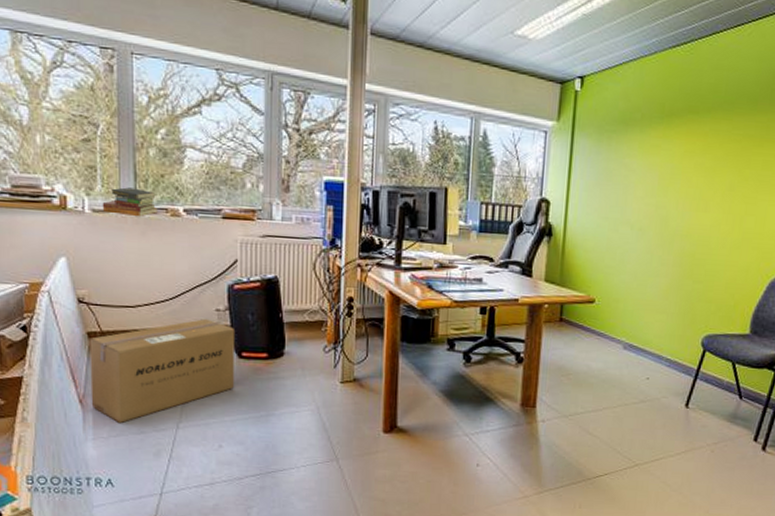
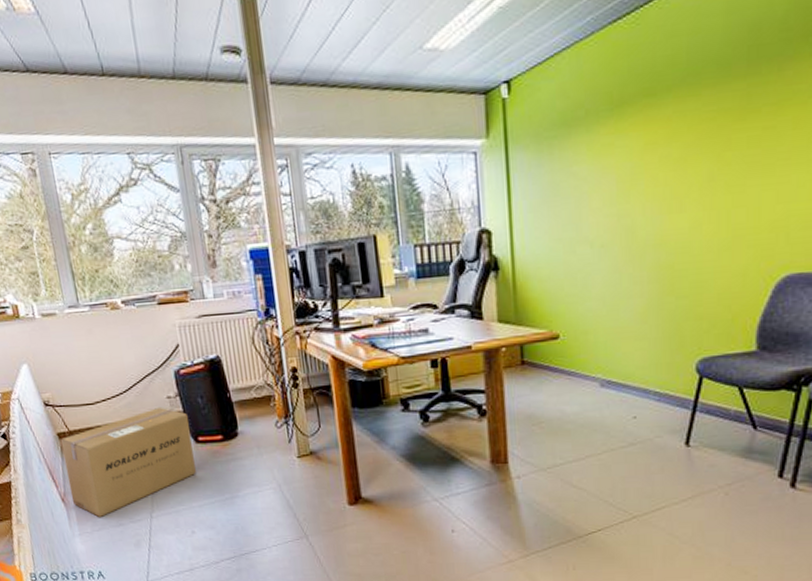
books: present [102,187,158,218] -> none [48,287,99,316]

